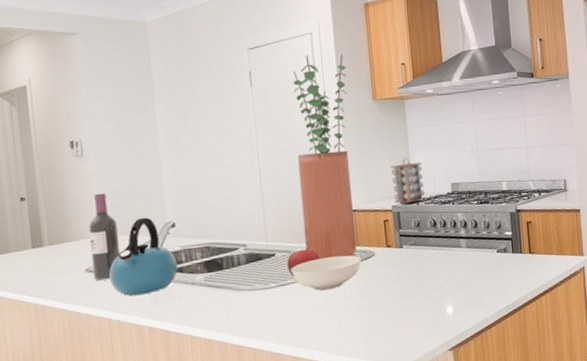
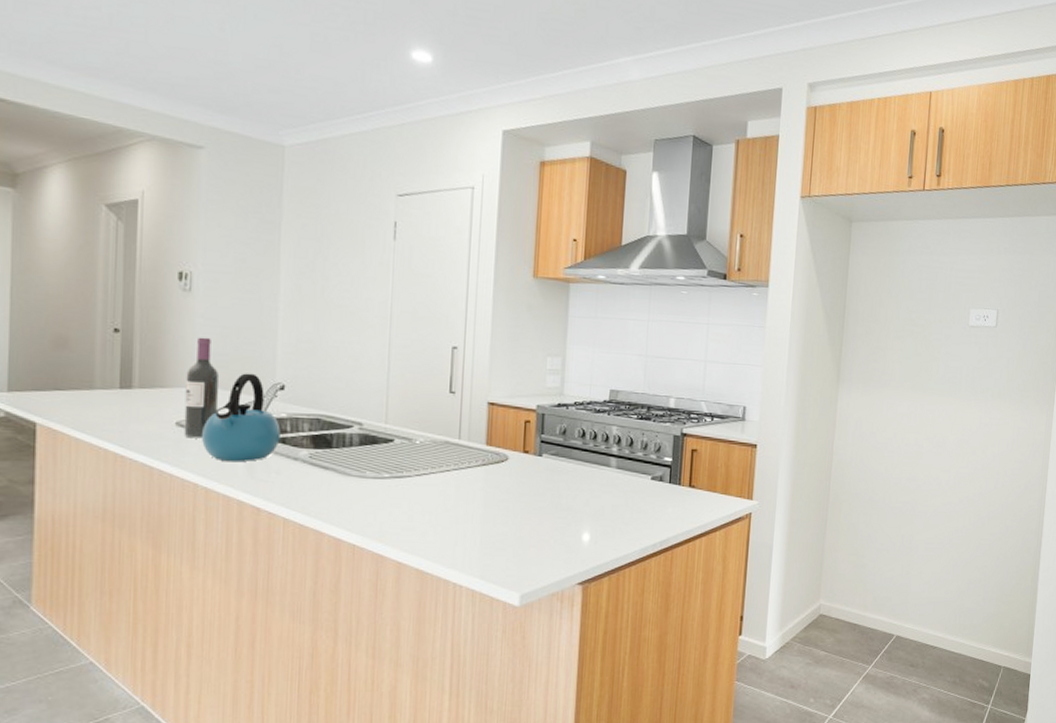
fruit: present [287,247,320,276] -> none [406,438,445,469]
bowl: present [290,255,362,291] -> none [409,453,493,491]
vase: present [293,54,356,259] -> none [430,212,508,457]
spice rack: present [390,158,426,204] -> none [540,351,579,406]

